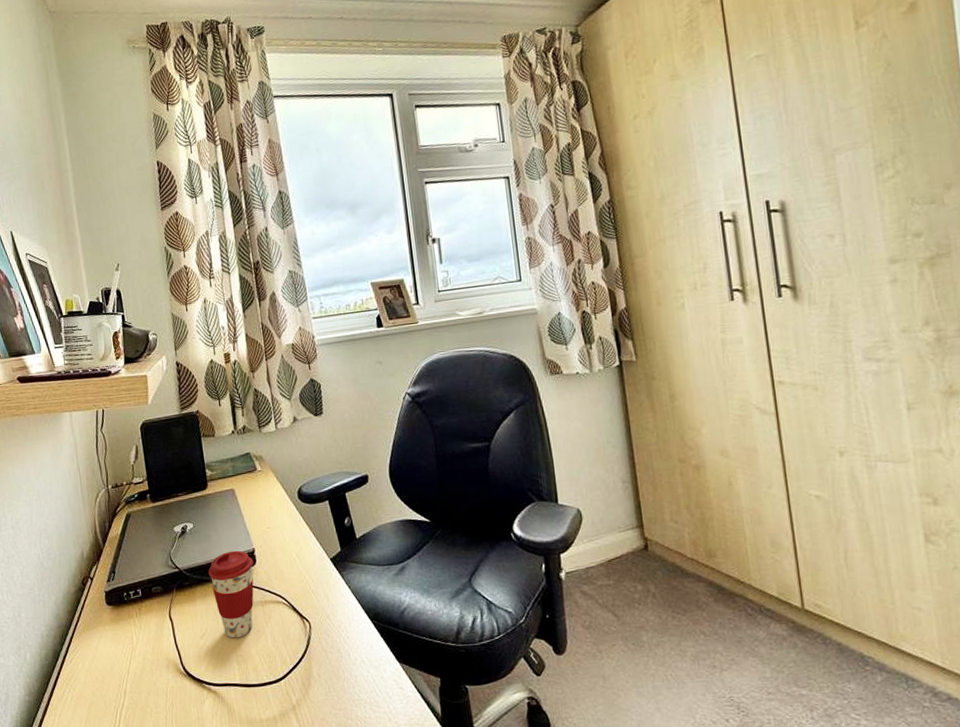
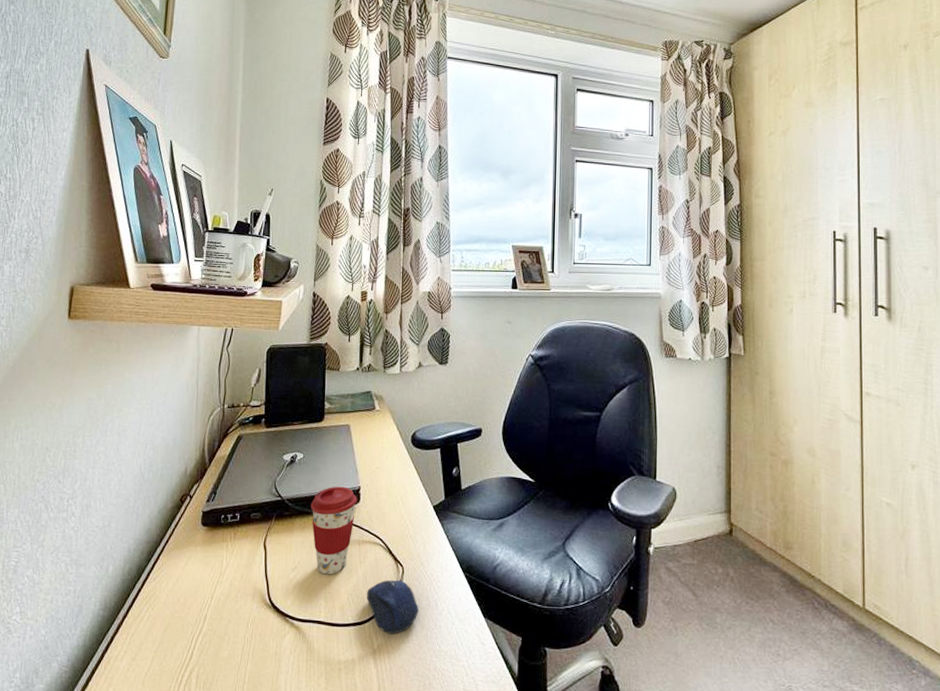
computer mouse: none [277,635,332,689] -> present [367,580,419,634]

